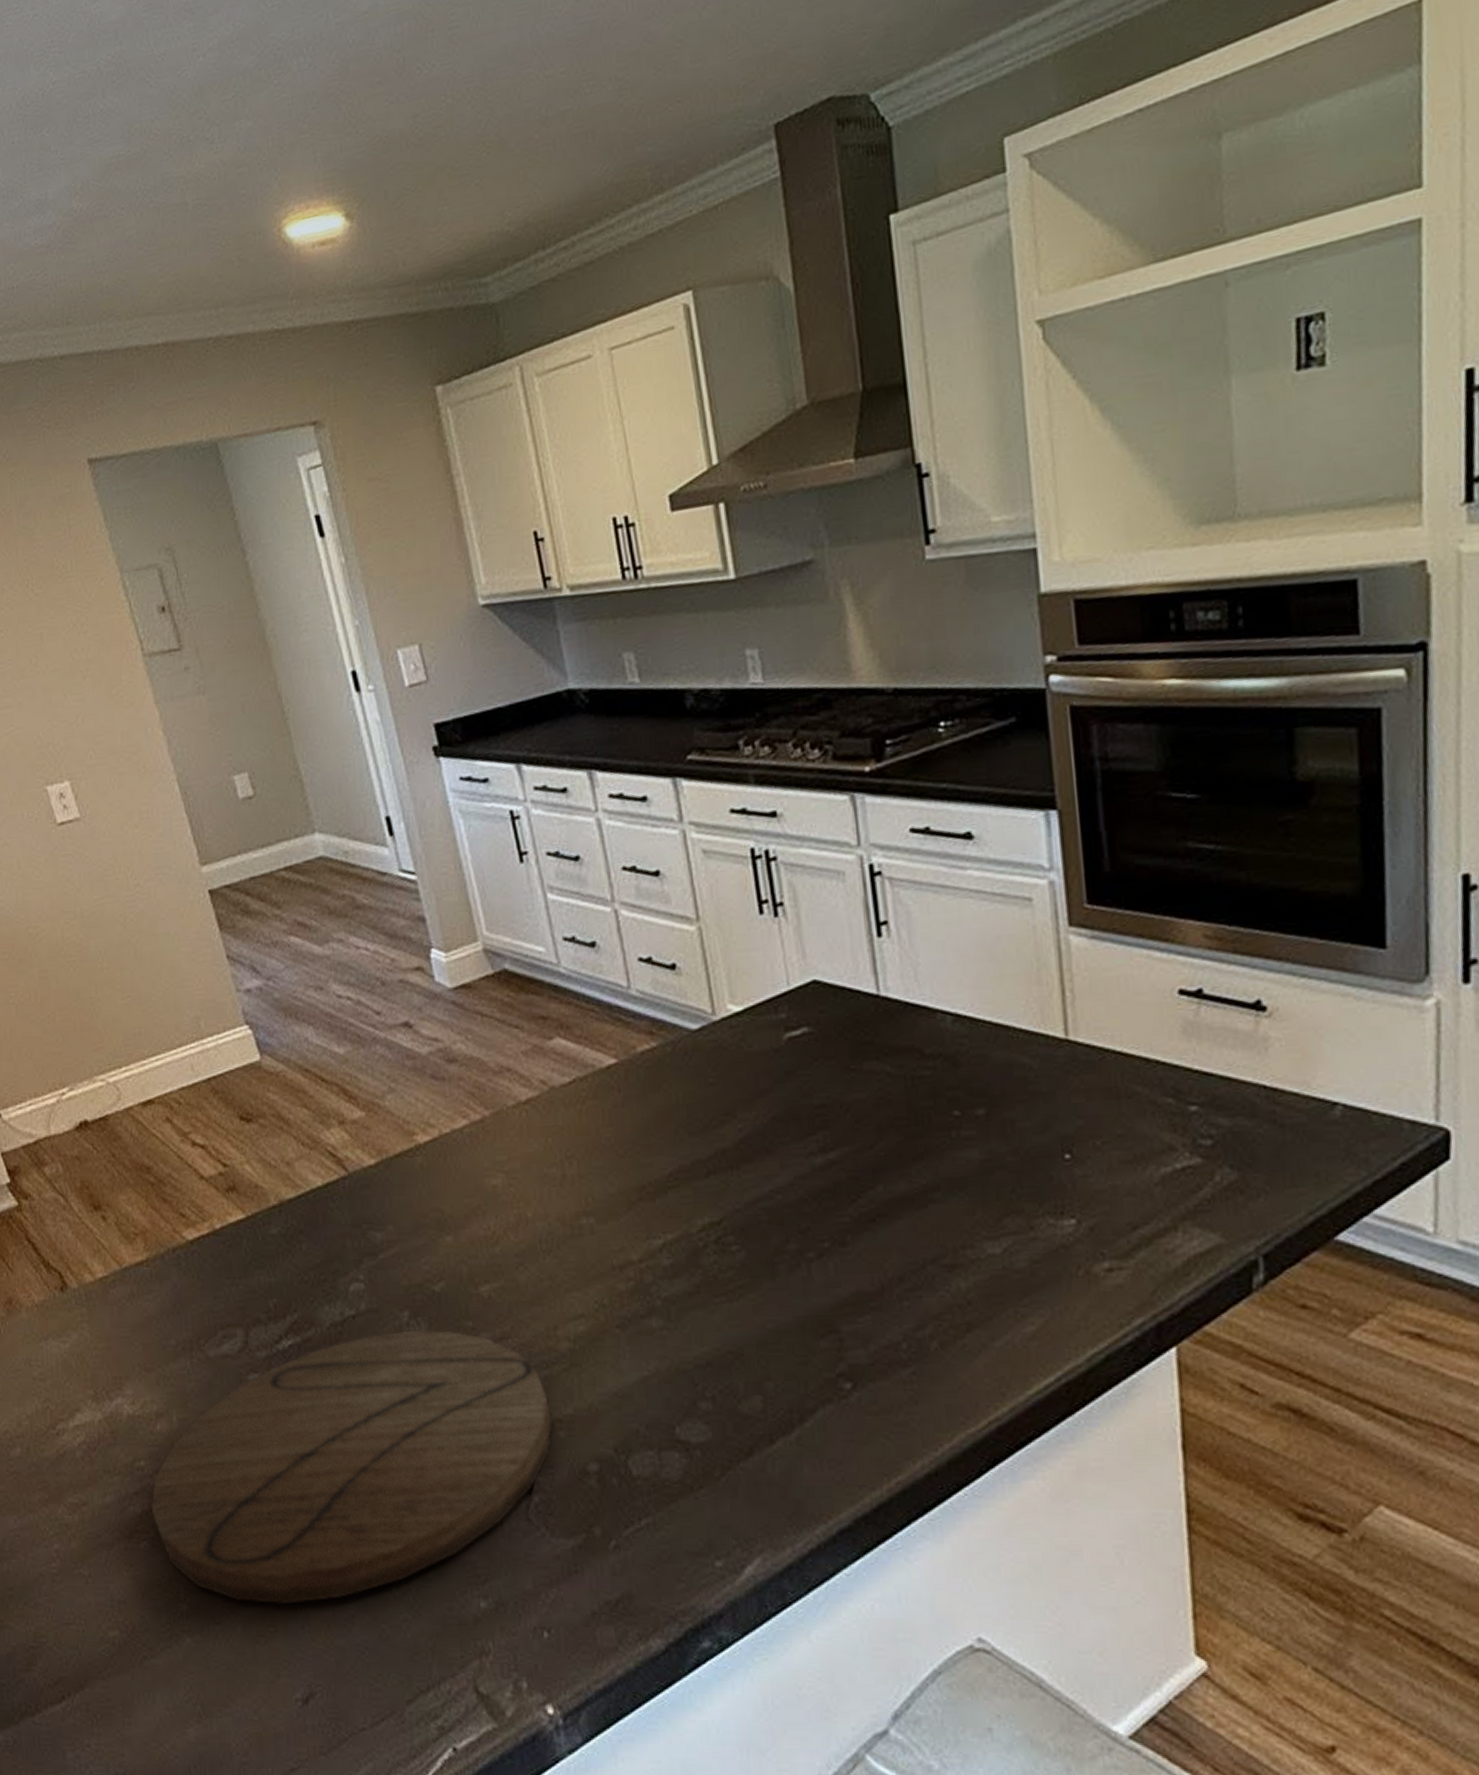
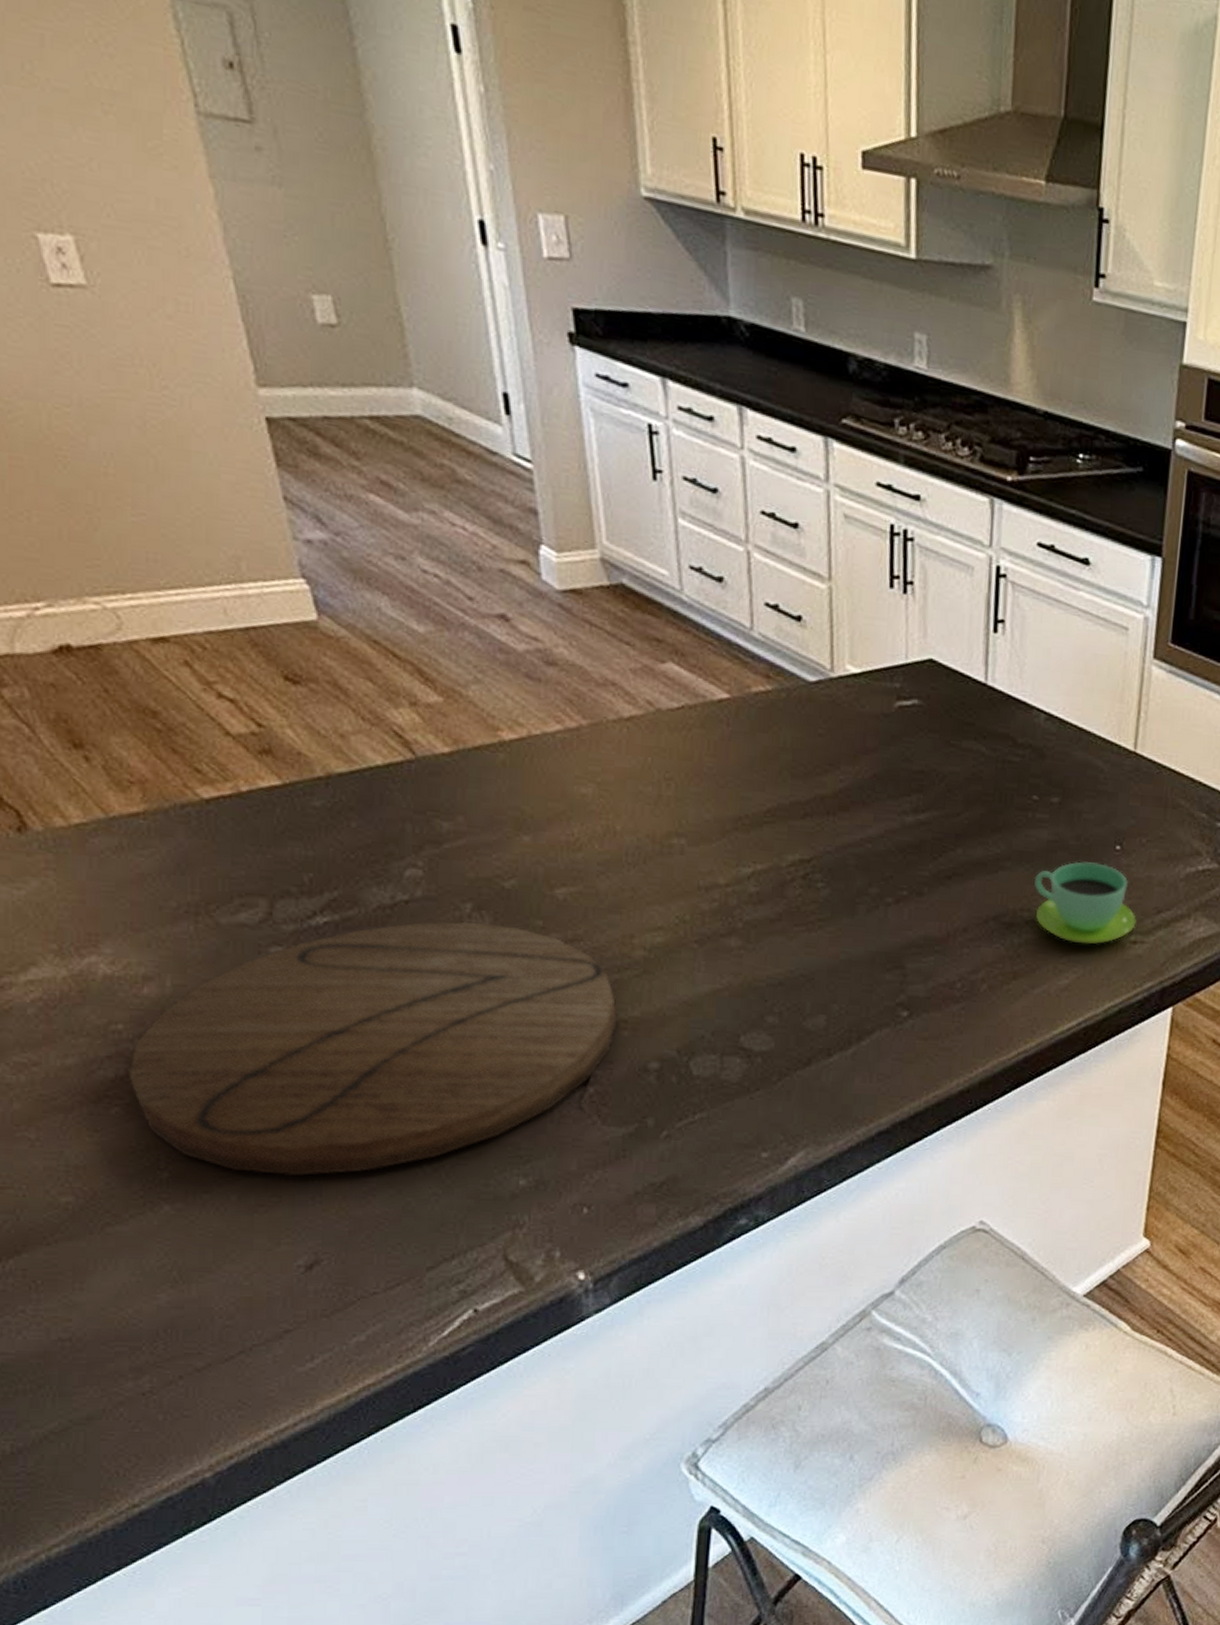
cup: none [971,1178,1108,1280] -> present [1034,861,1136,945]

